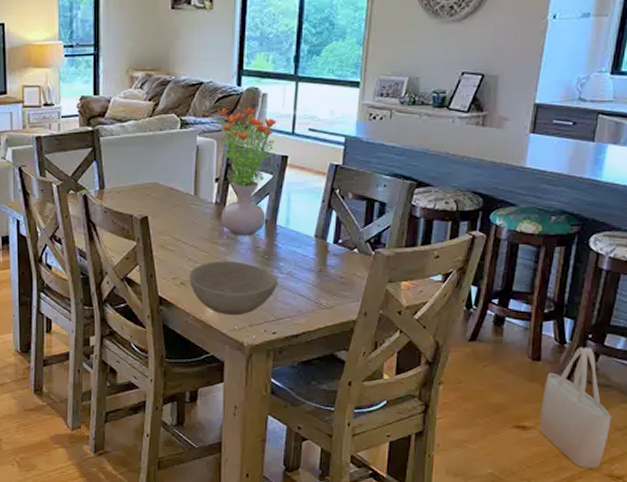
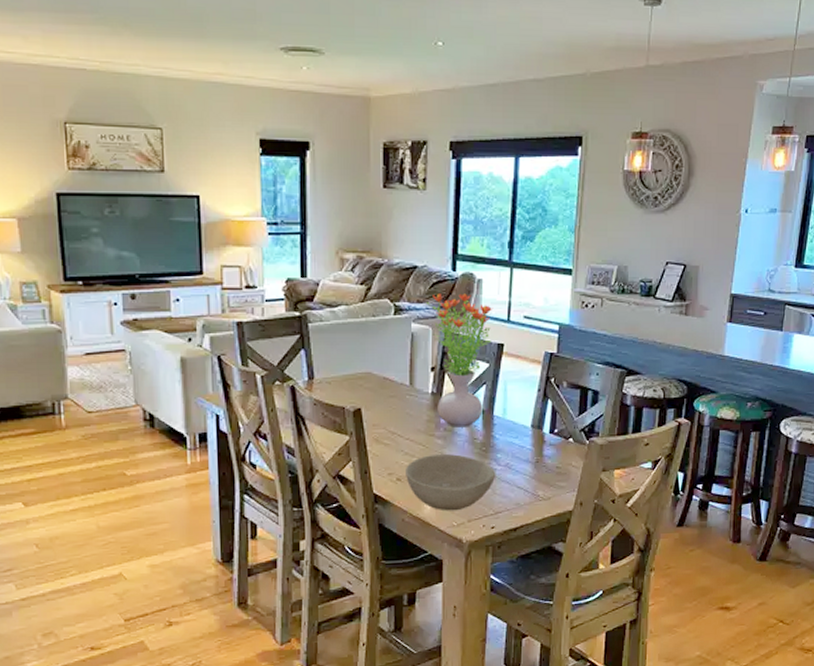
shopping bag: present [540,347,613,468] -> none [741,527,803,644]

